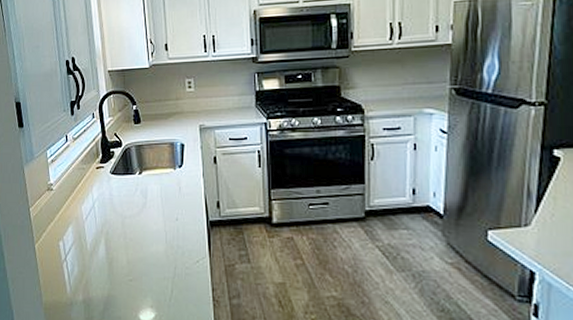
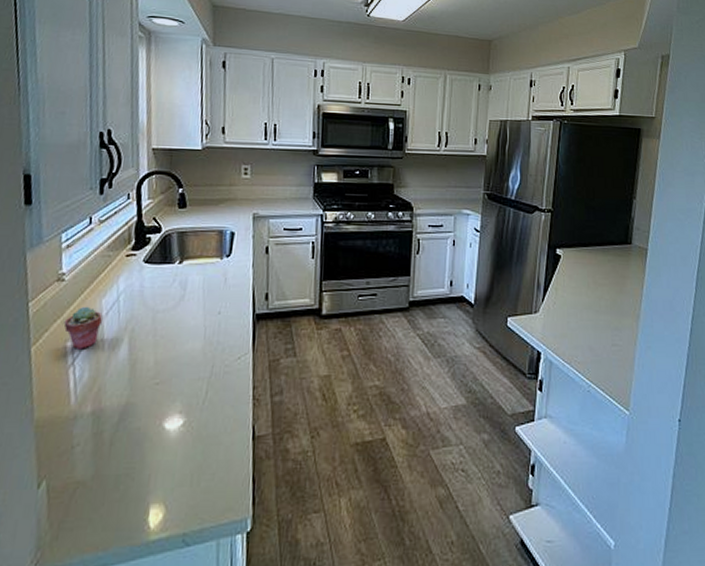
potted succulent: none [56,211,83,248] -> present [63,306,103,350]

